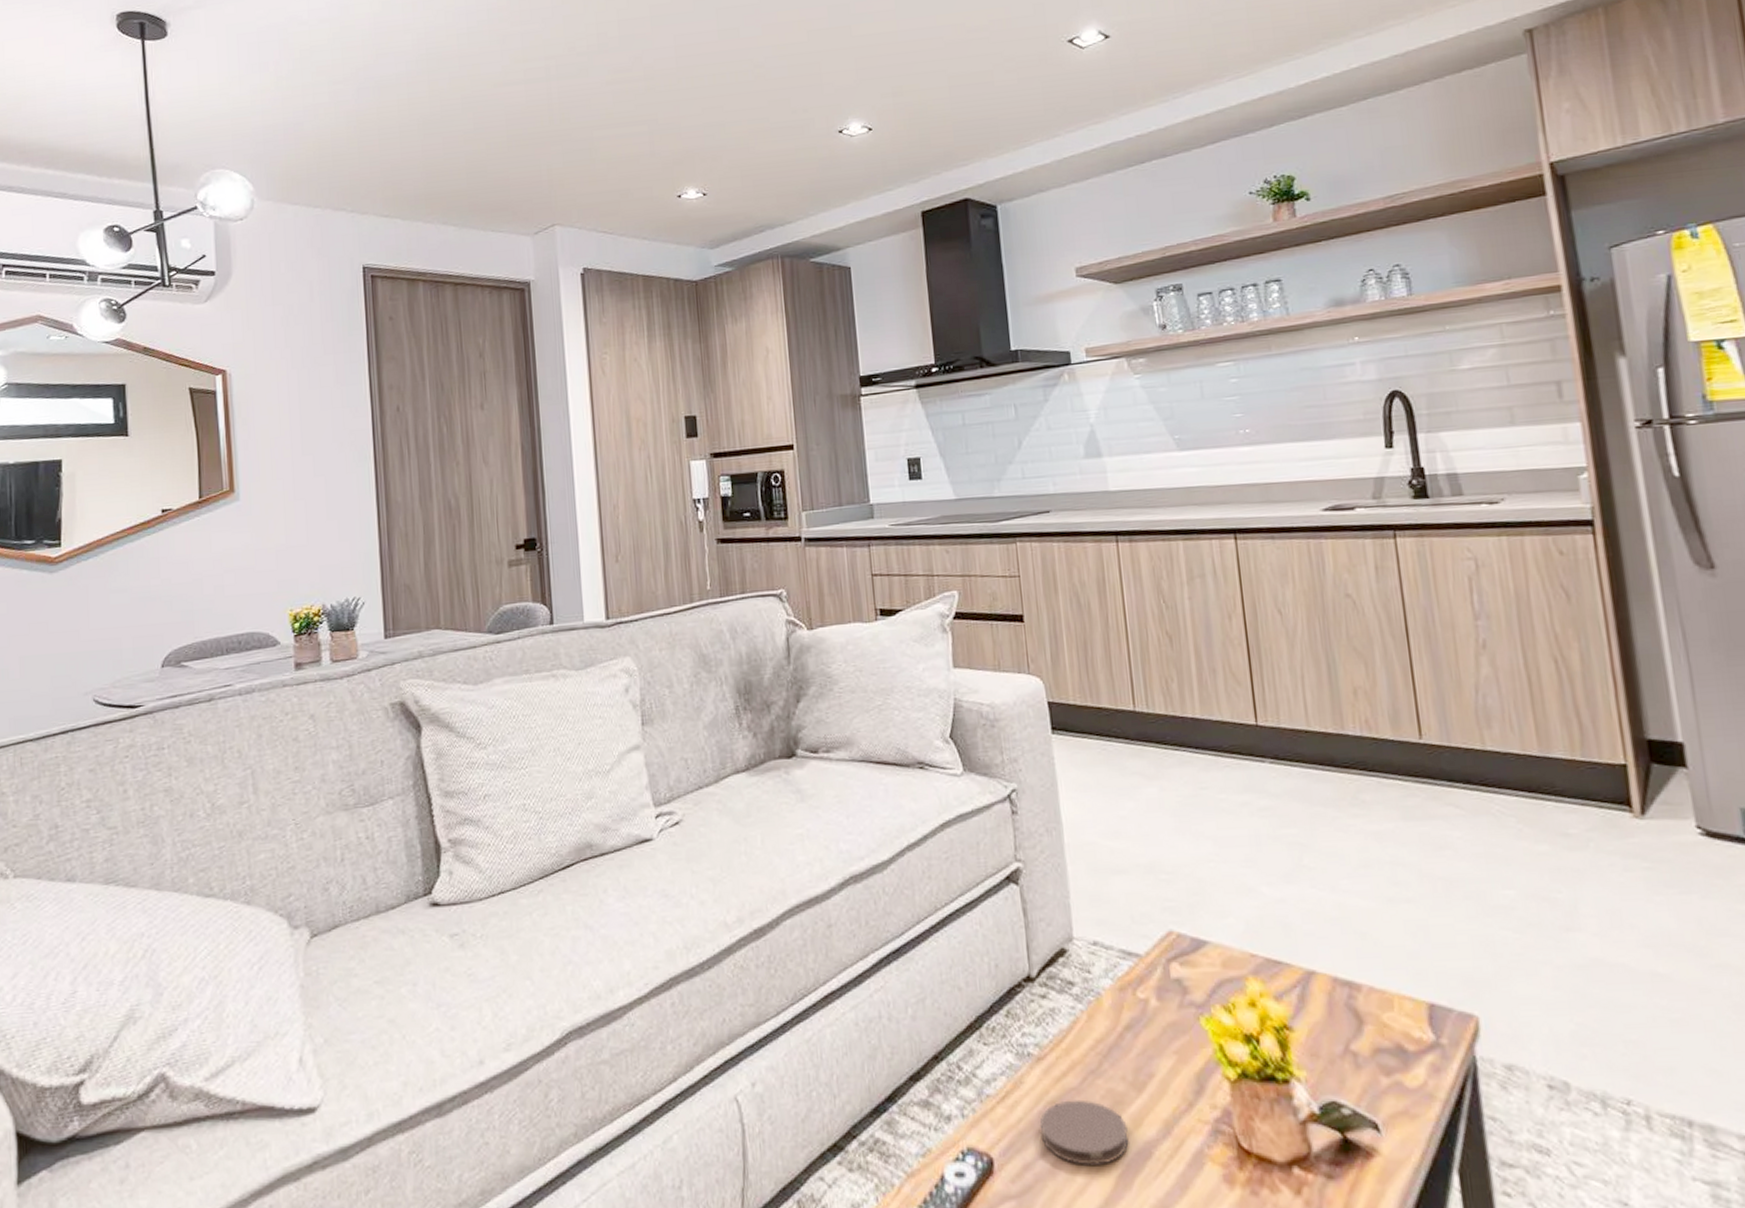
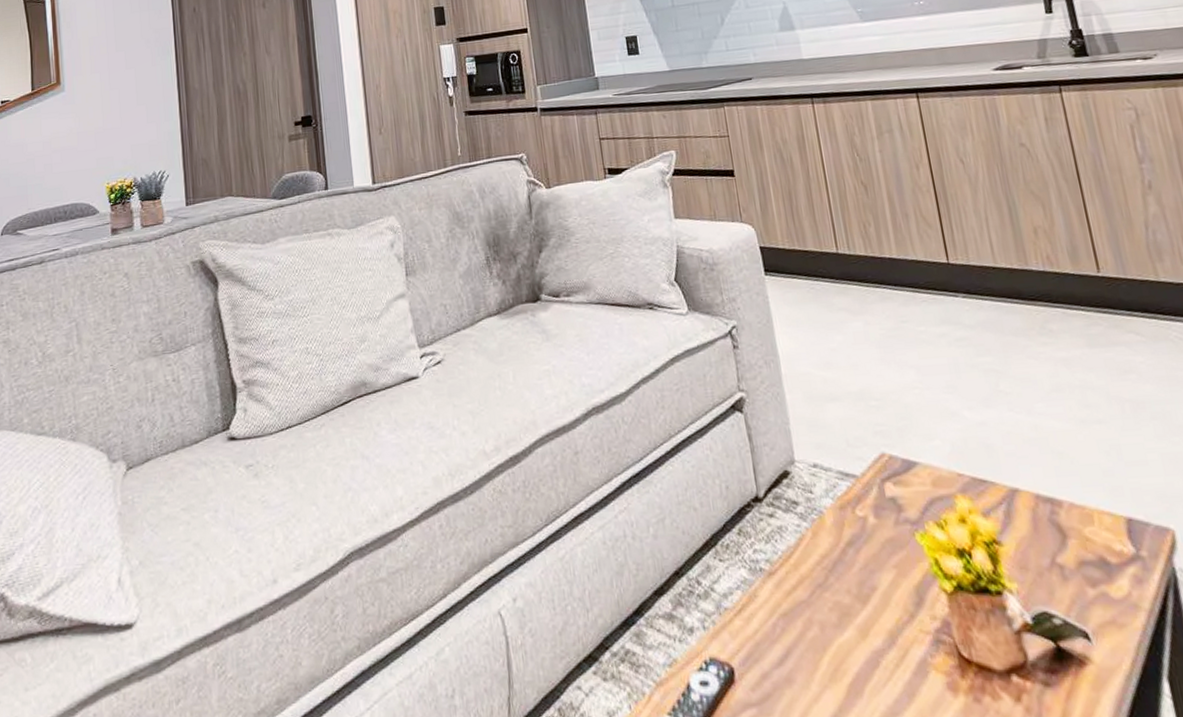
coaster: present [1039,1099,1129,1167] -> none [774,612,858,675]

